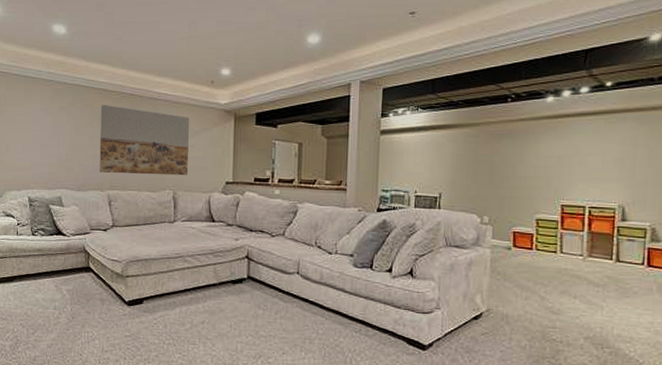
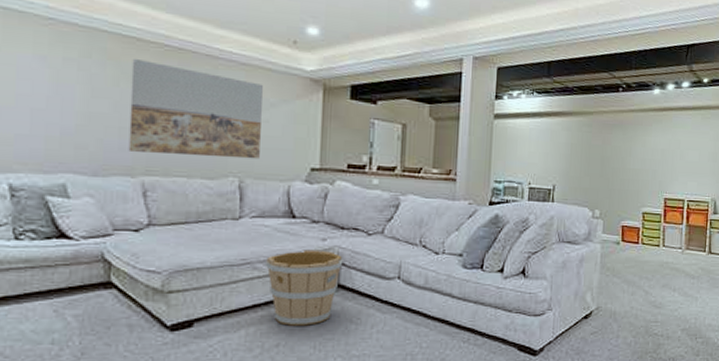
wooden bucket: none [193,247,252,308] -> present [266,249,343,326]

